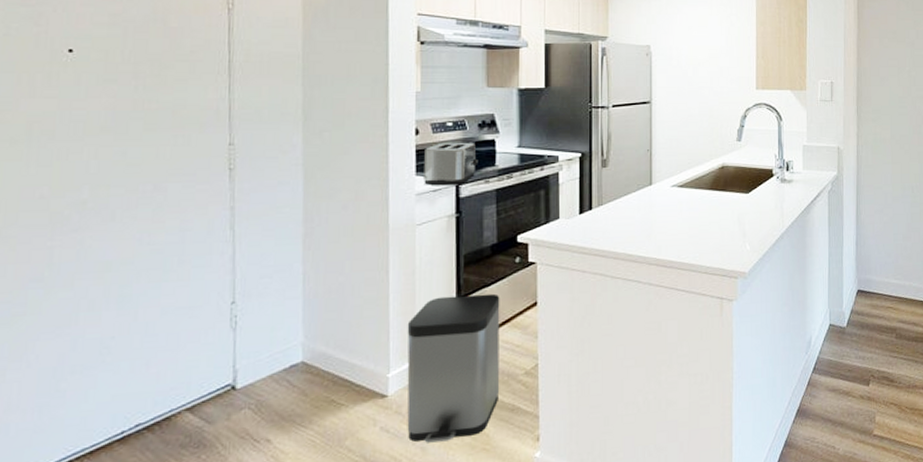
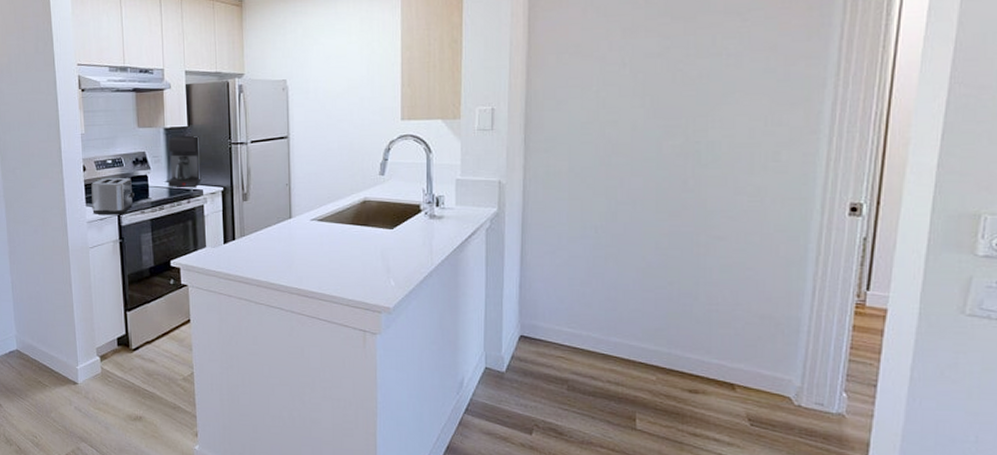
pedal bin: present [407,293,500,443] -> none [88,308,163,425]
coffee maker: none [519,97,558,153] -> present [168,135,201,187]

